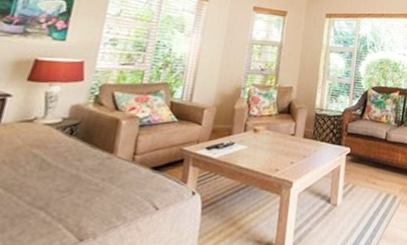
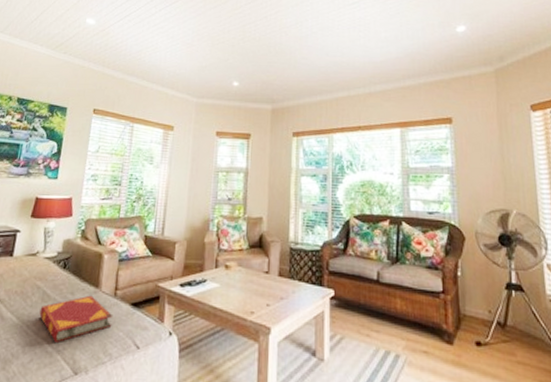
hardback book: none [35,161,130,211] -> present [39,295,113,342]

